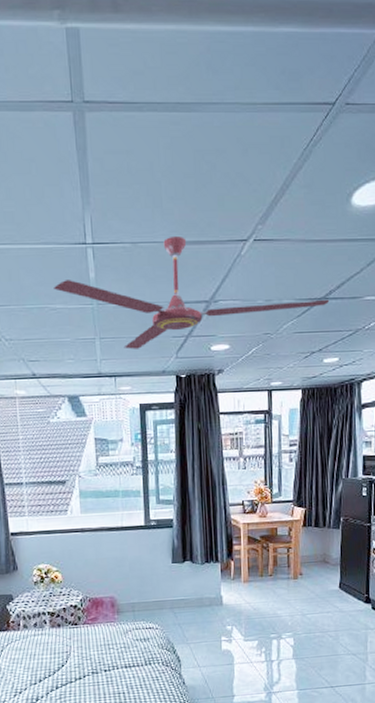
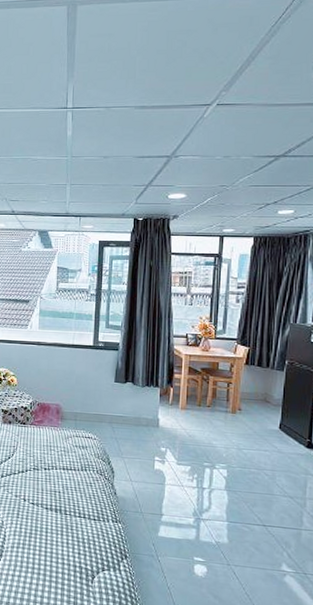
ceiling fan: present [54,235,330,349] -> none [37,101,289,195]

